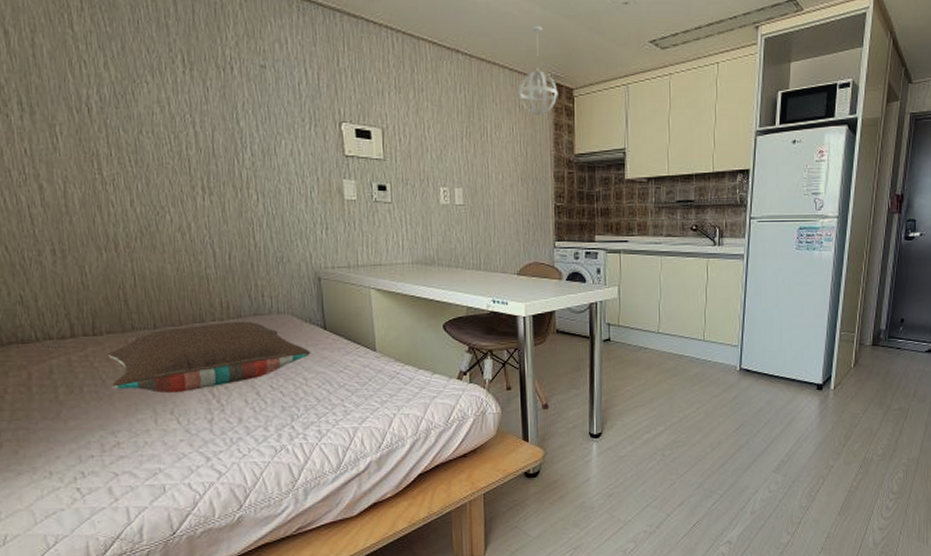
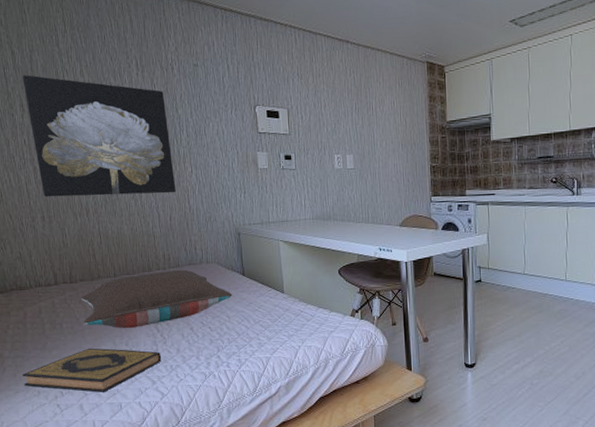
wall art: none [20,63,237,226] -> present [22,75,176,197]
hardback book: none [27,417,219,472] -> present [22,348,162,393]
pendant light: present [518,25,558,114] -> none [398,15,432,90]

